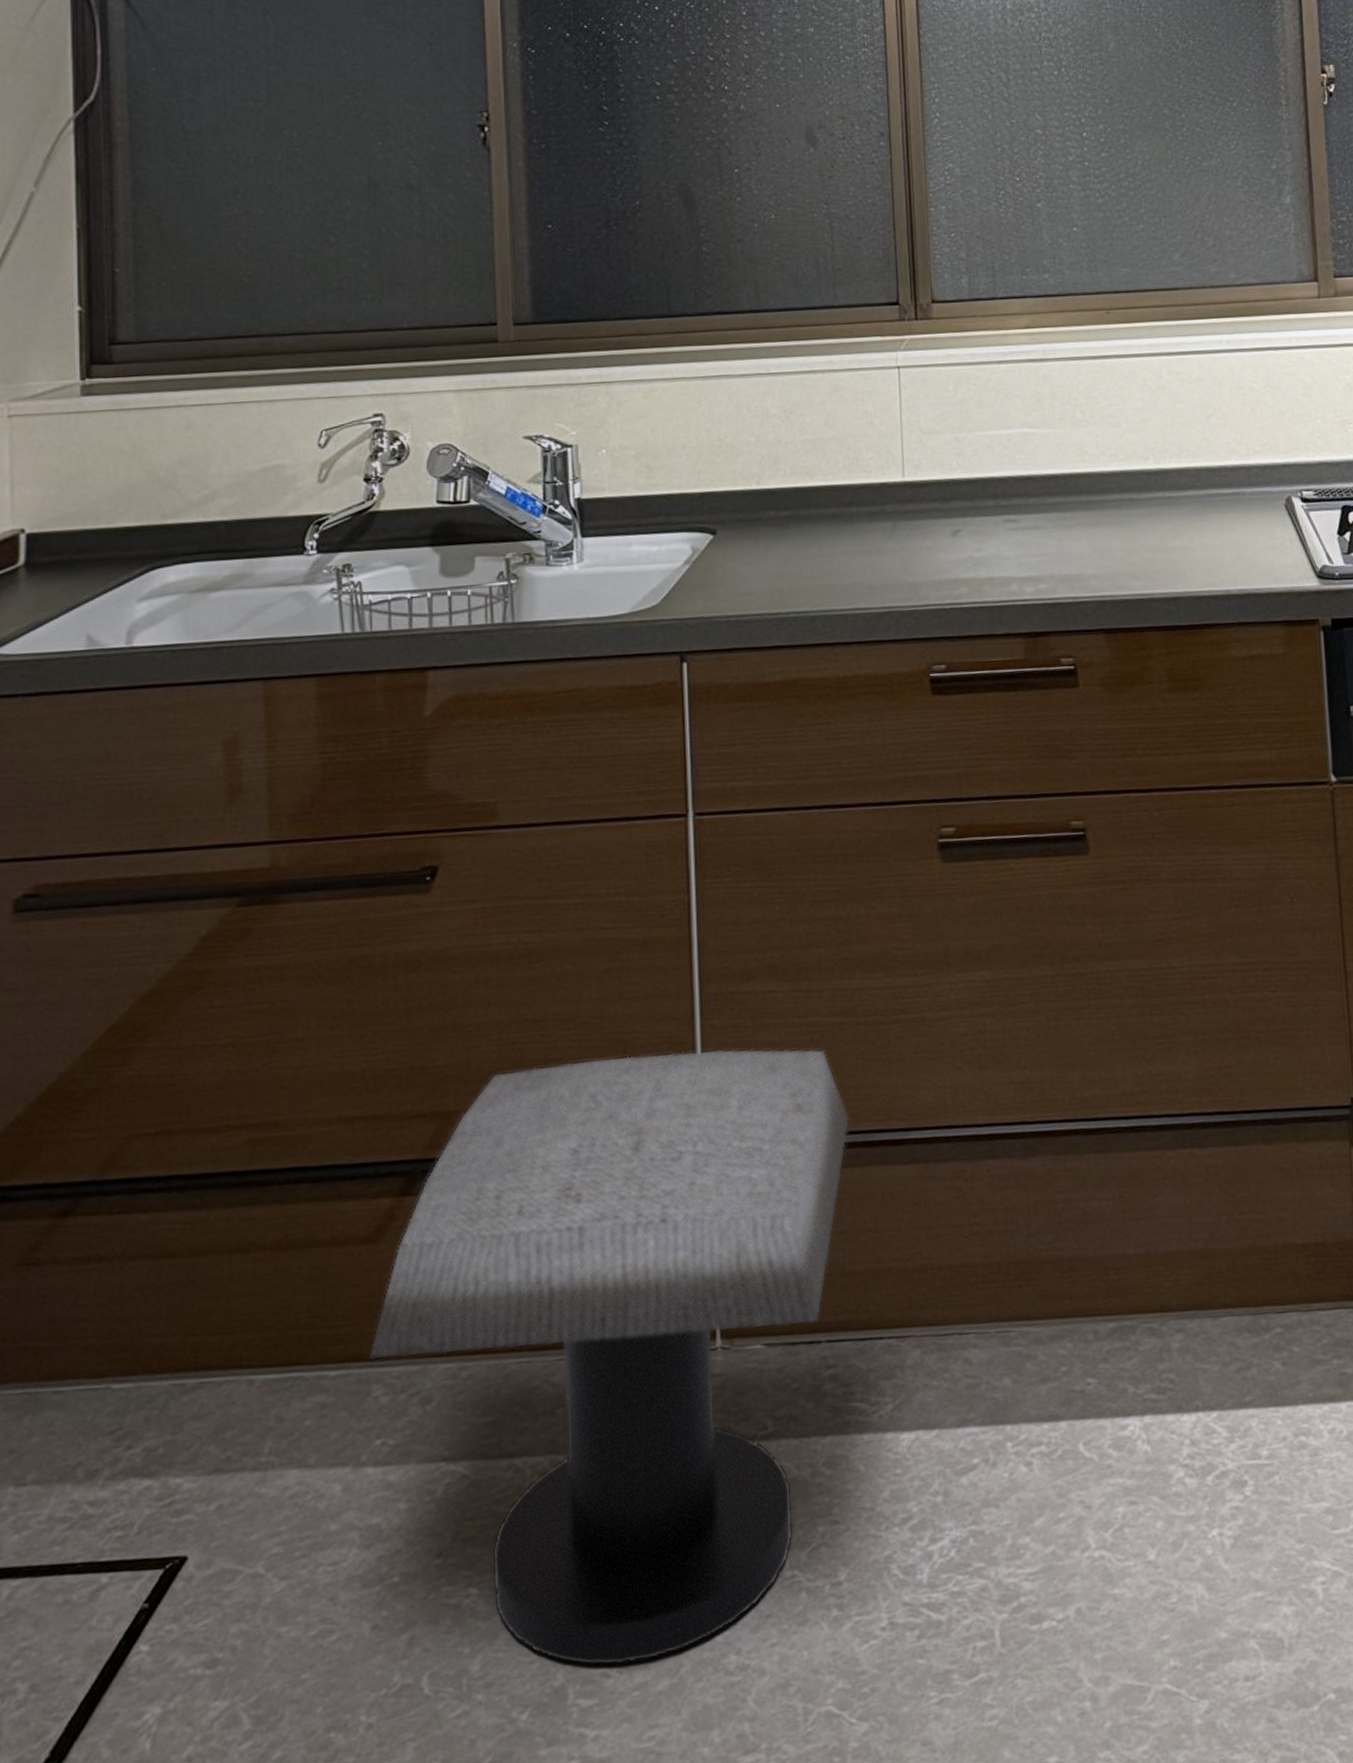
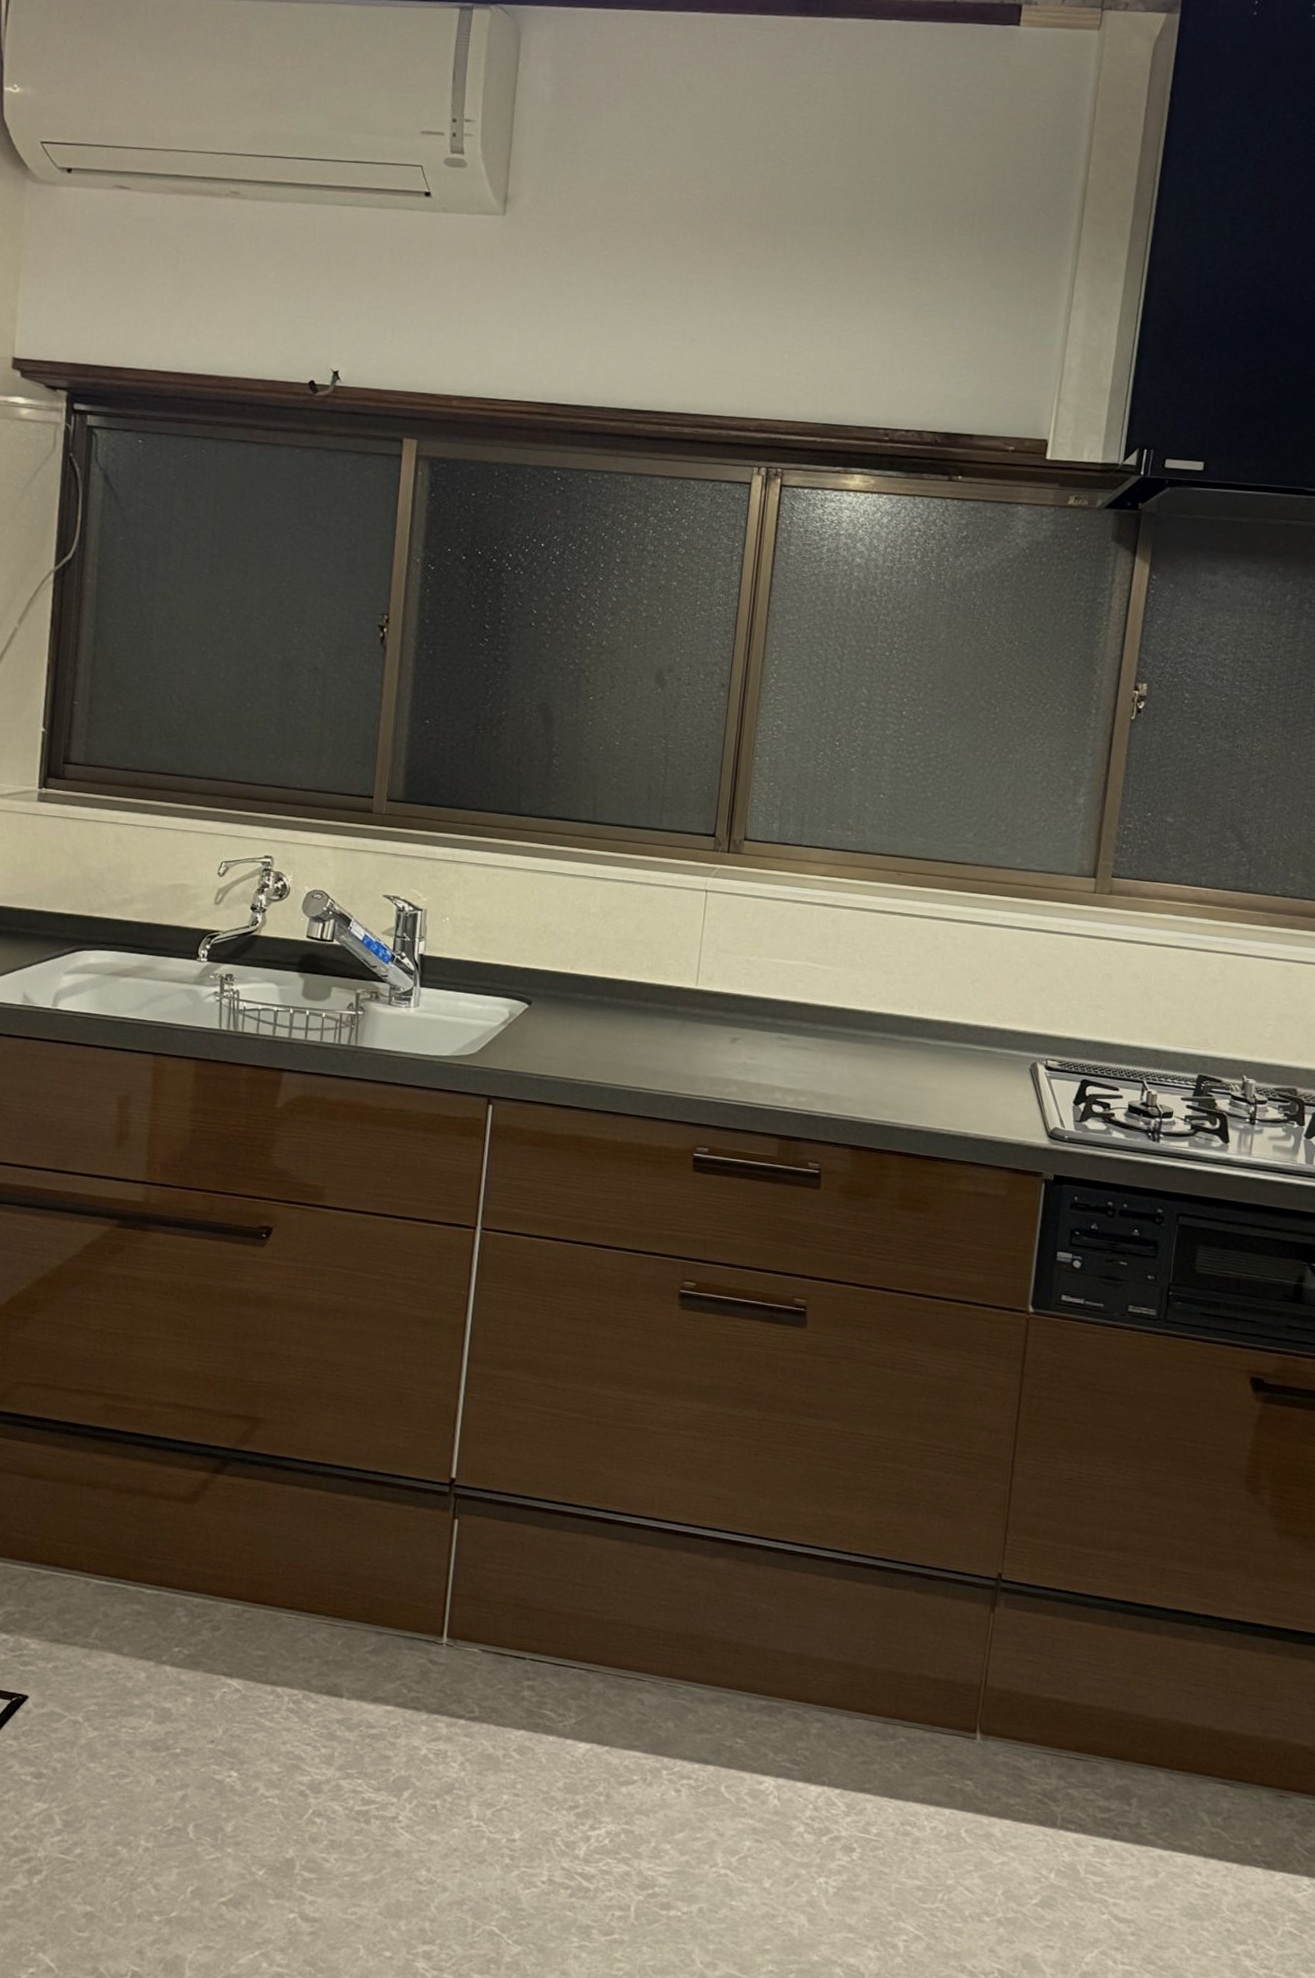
stool: present [369,1049,849,1666] -> none [177,1397,574,1858]

